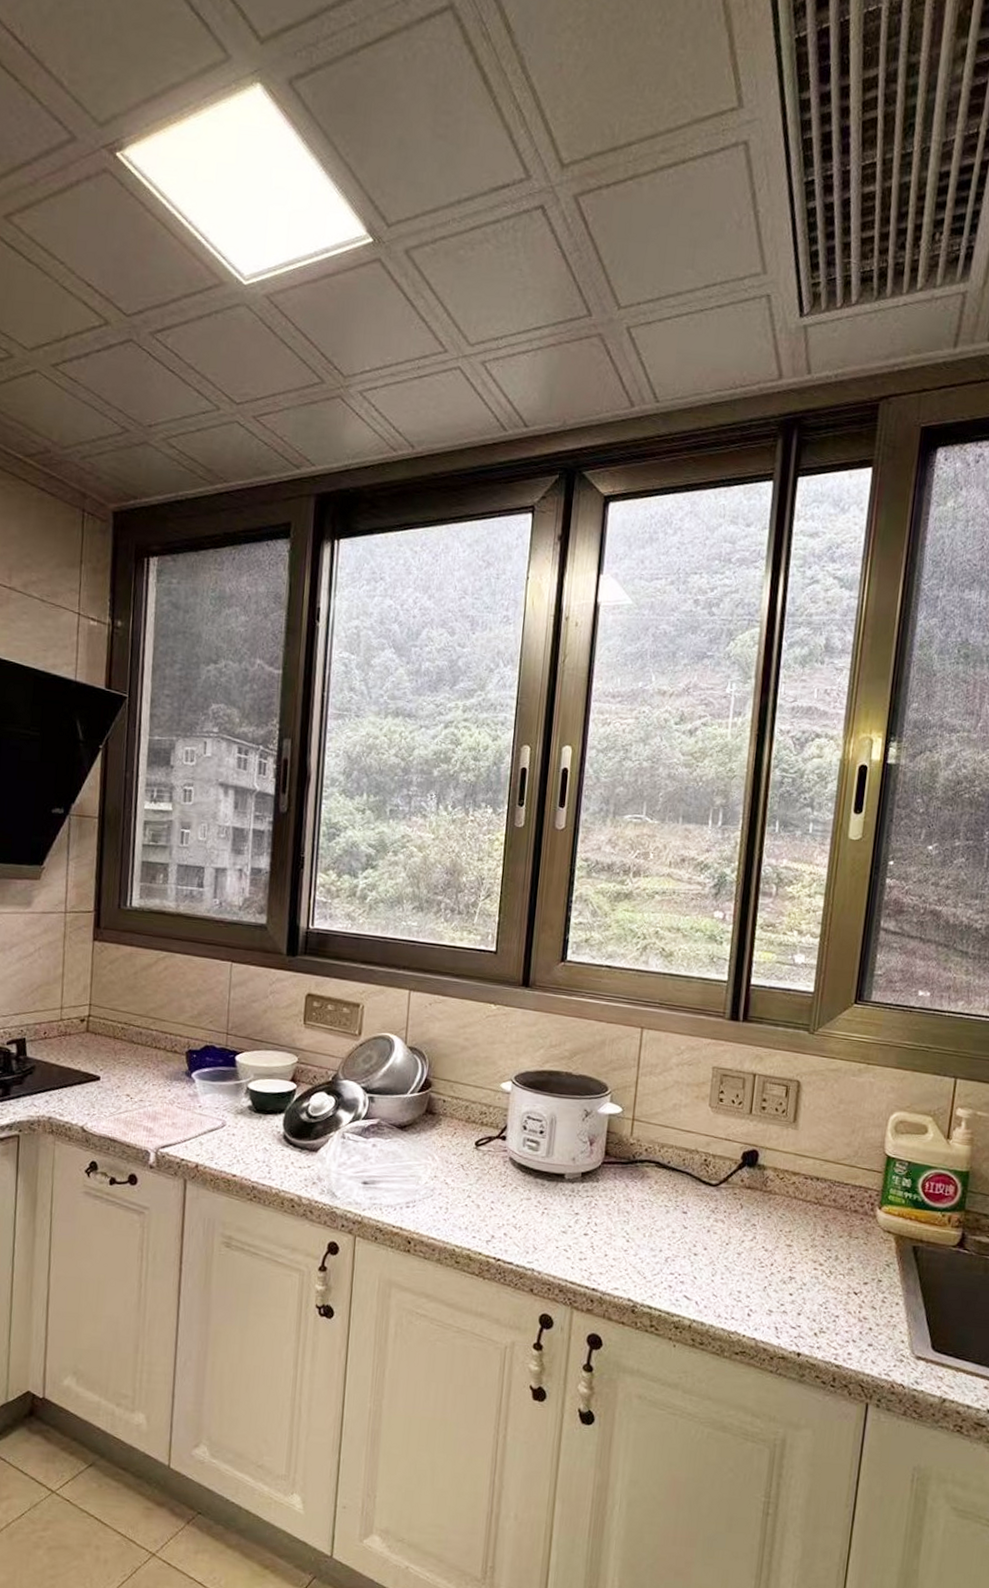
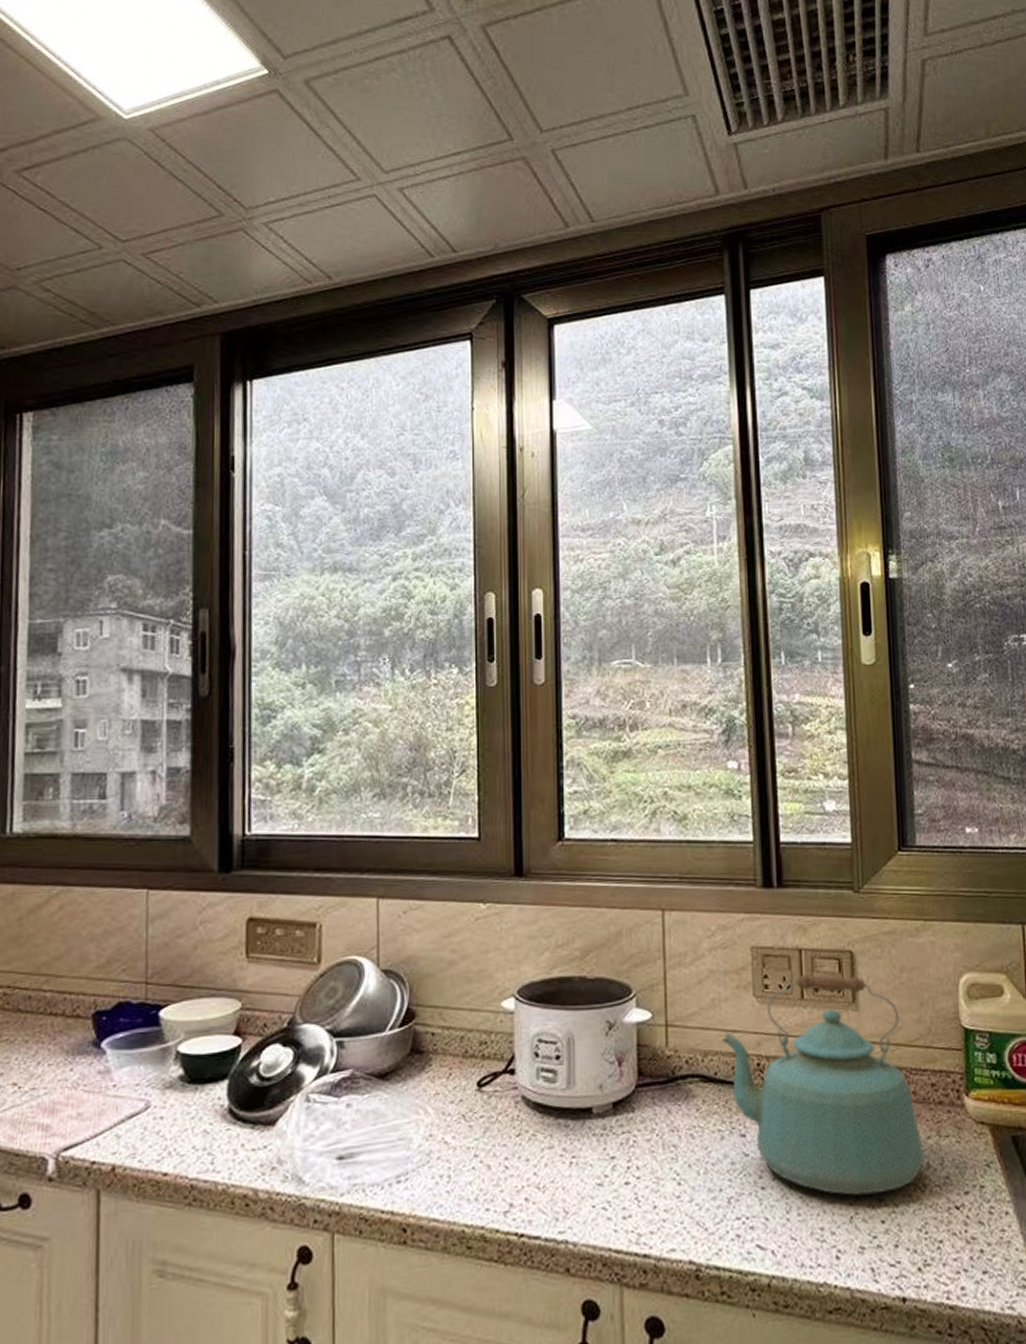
kettle: none [677,1094,835,1273] -> present [721,974,925,1196]

